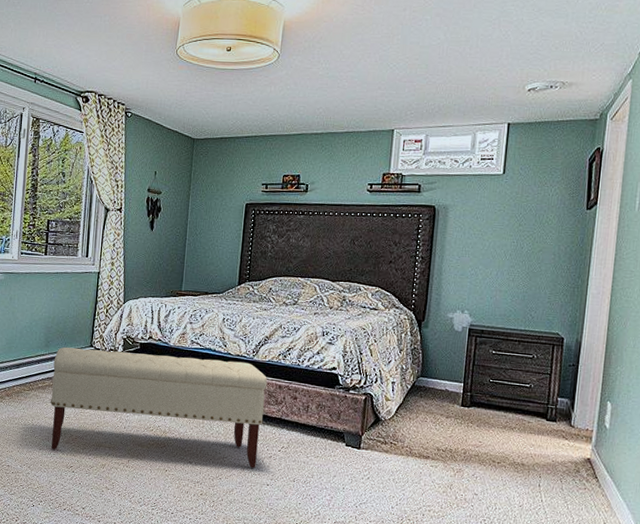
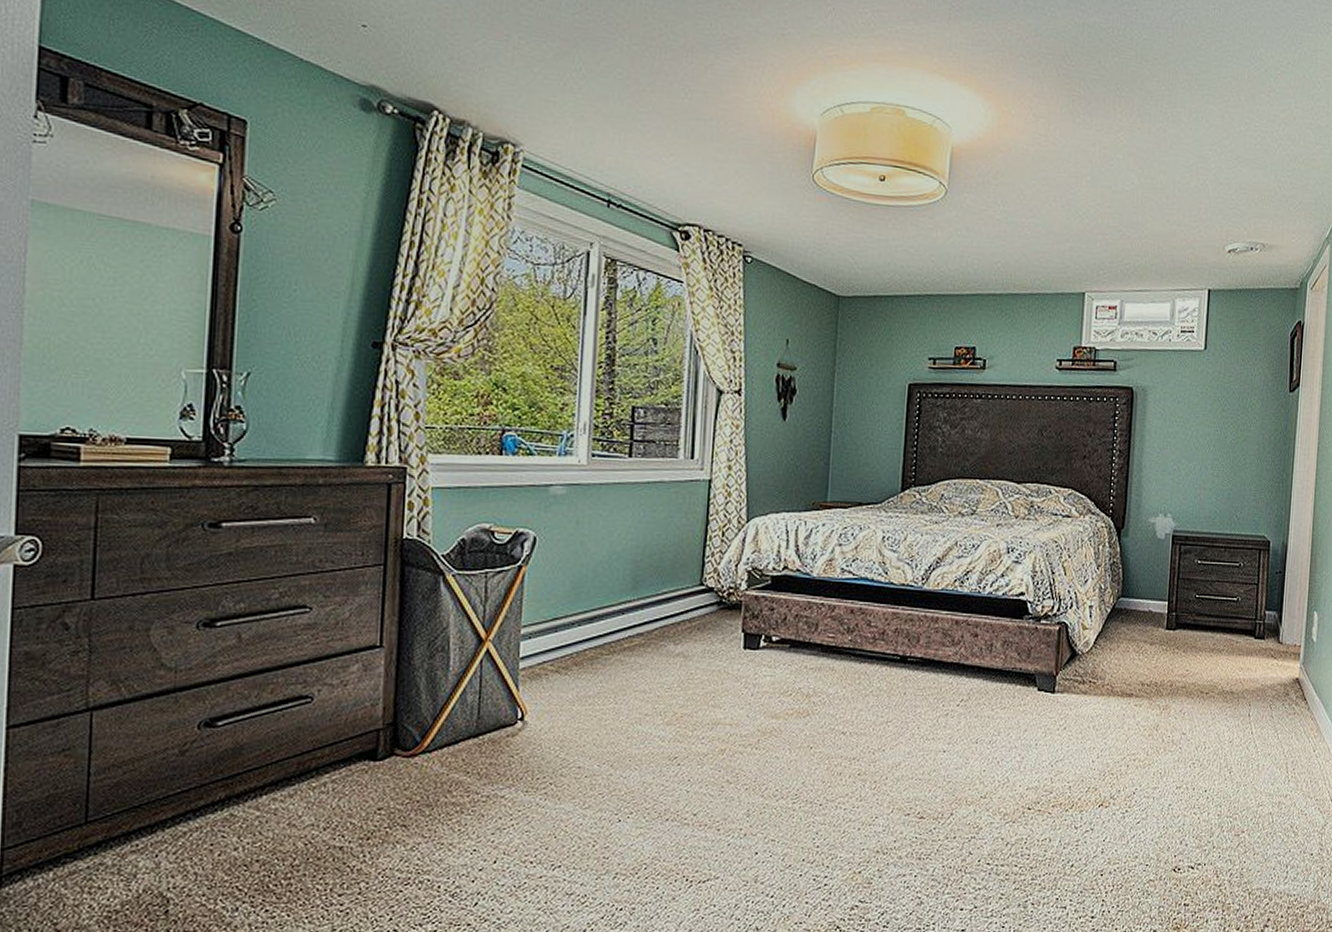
bench: present [50,347,268,468] -> none [642,587,942,736]

